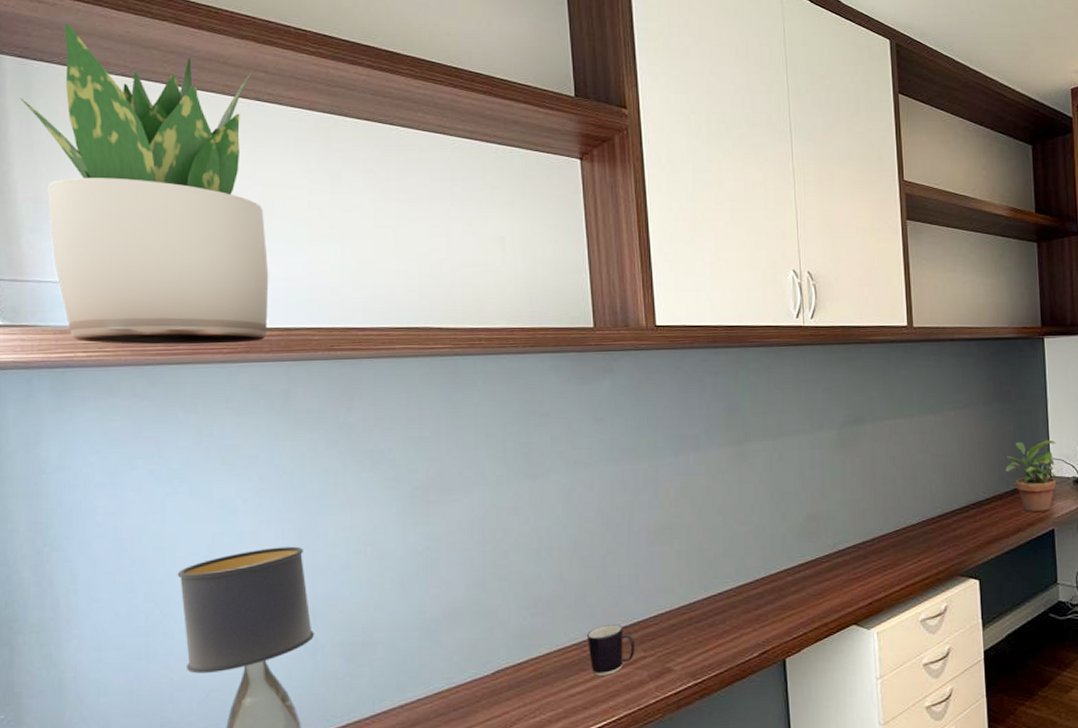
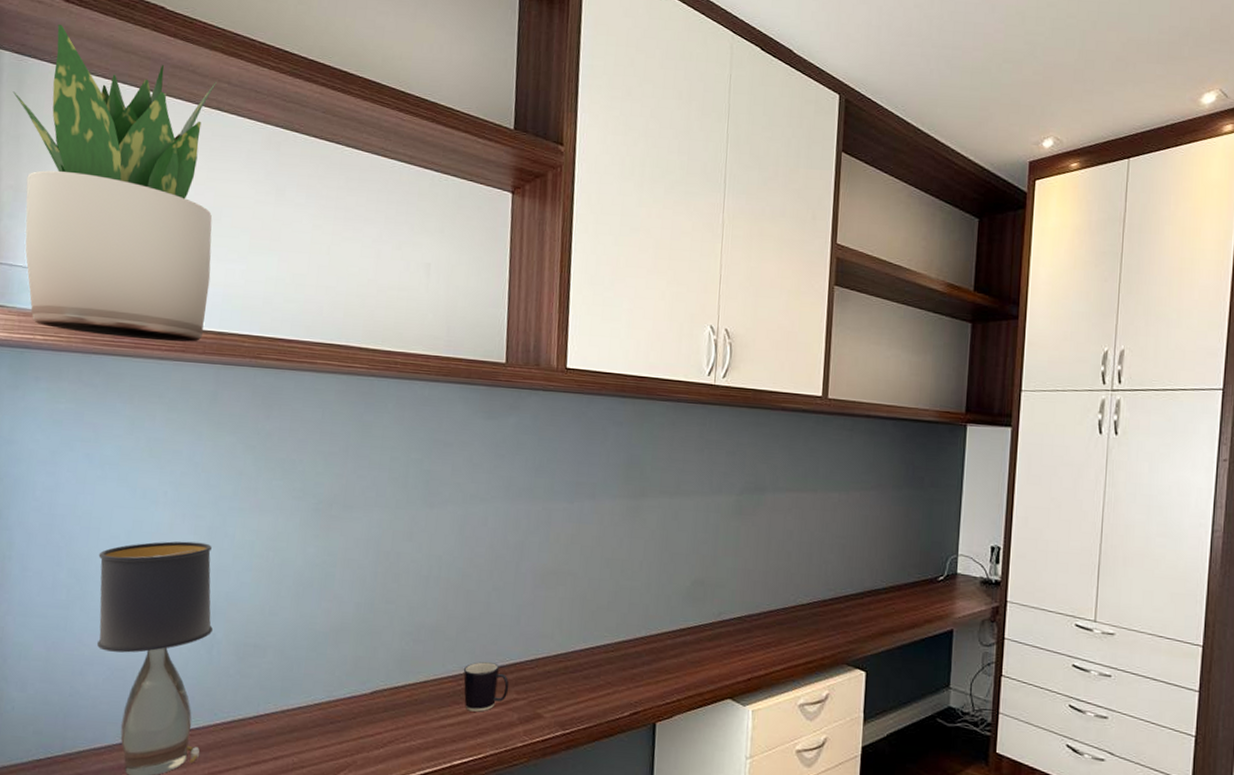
potted plant: present [1006,439,1059,514] -> none [908,532,967,611]

